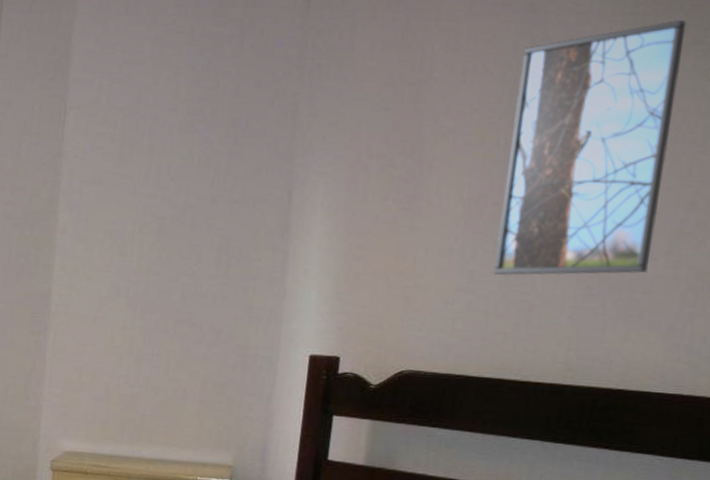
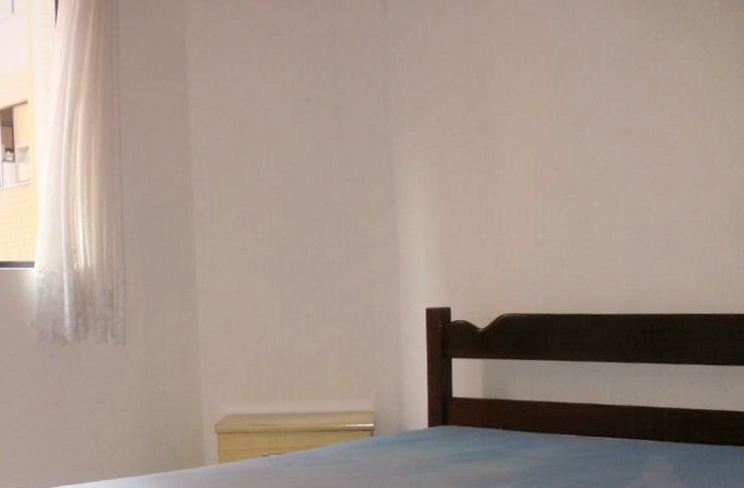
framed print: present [493,20,687,276] -> none [561,14,679,228]

